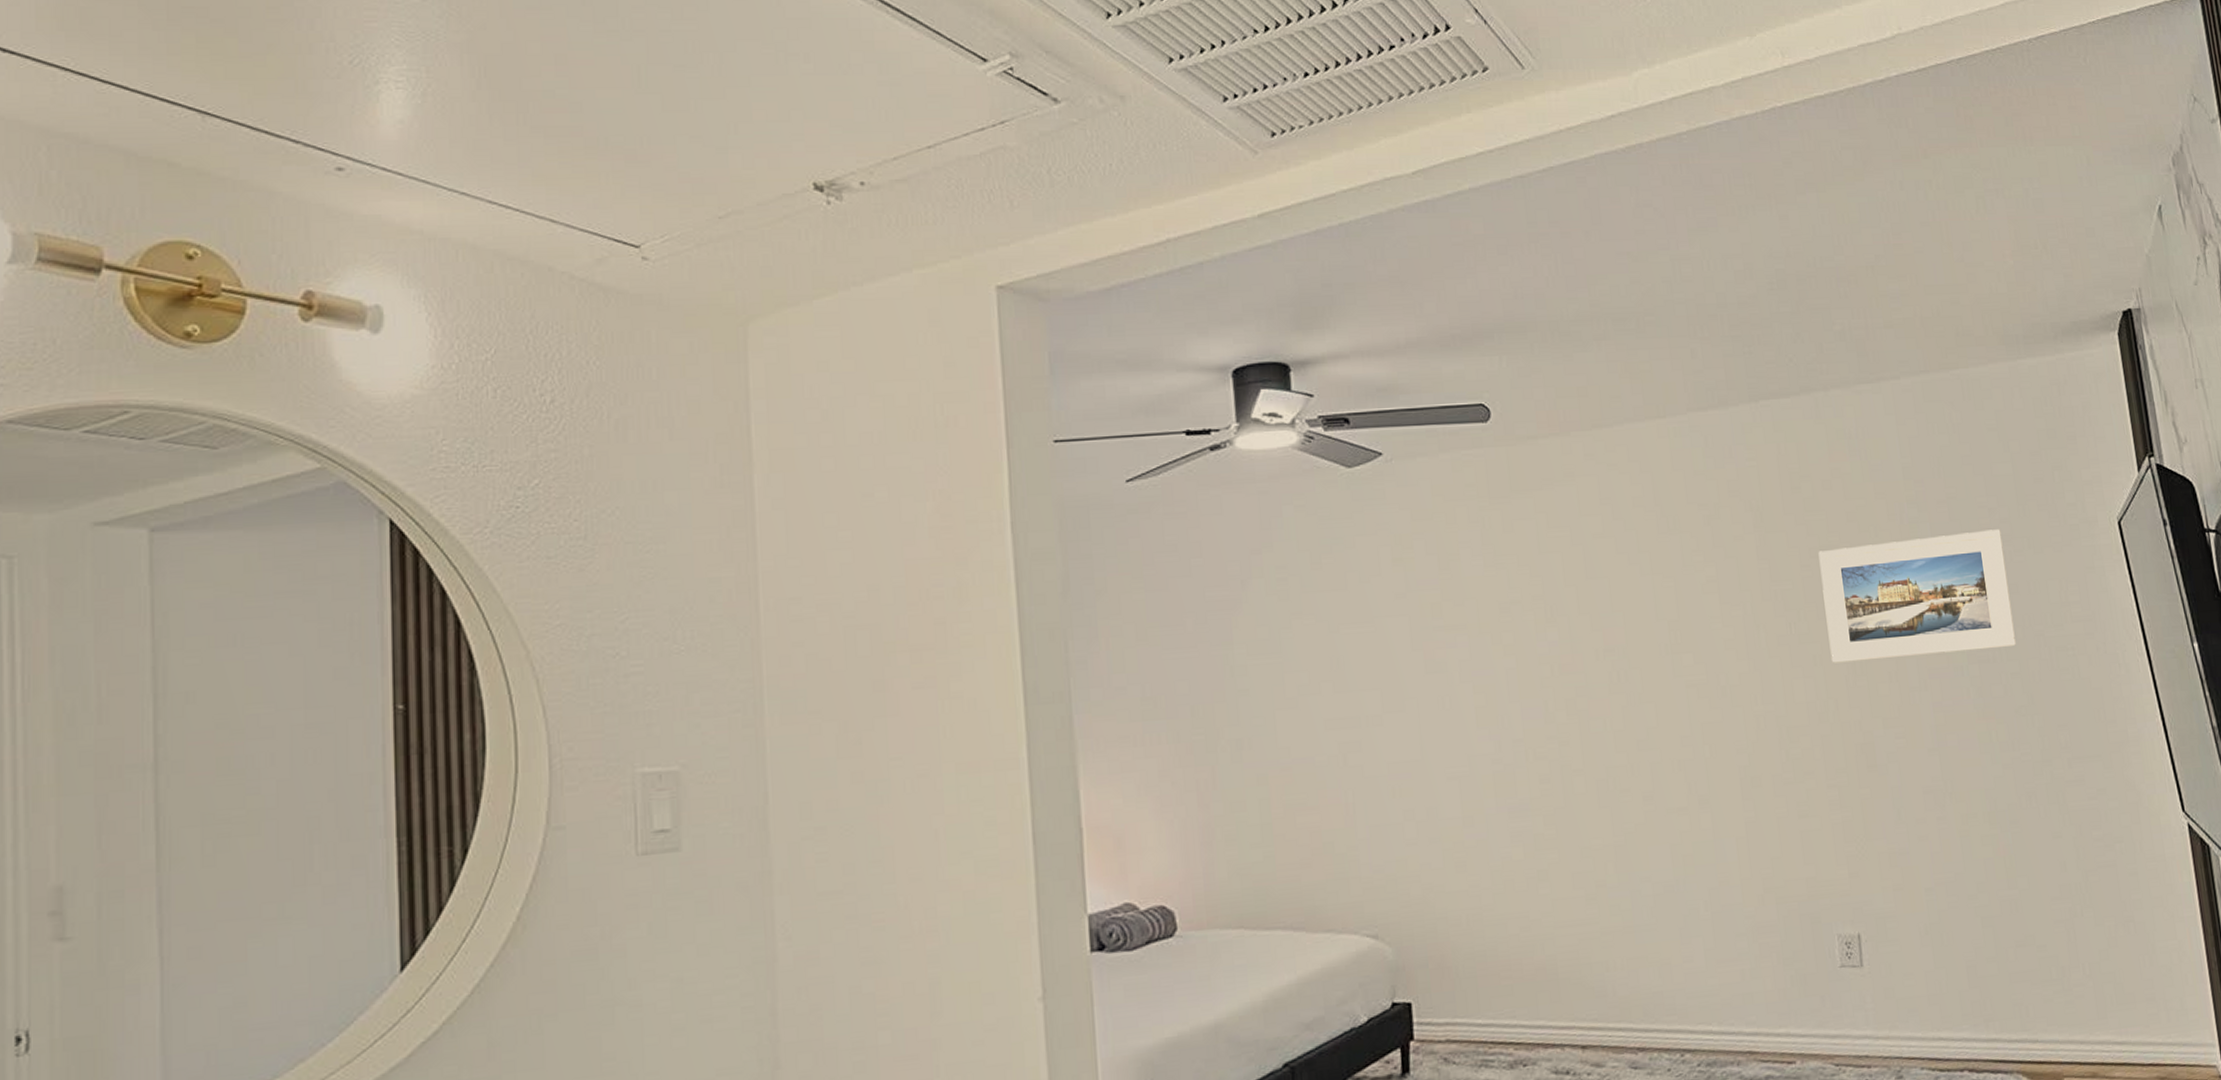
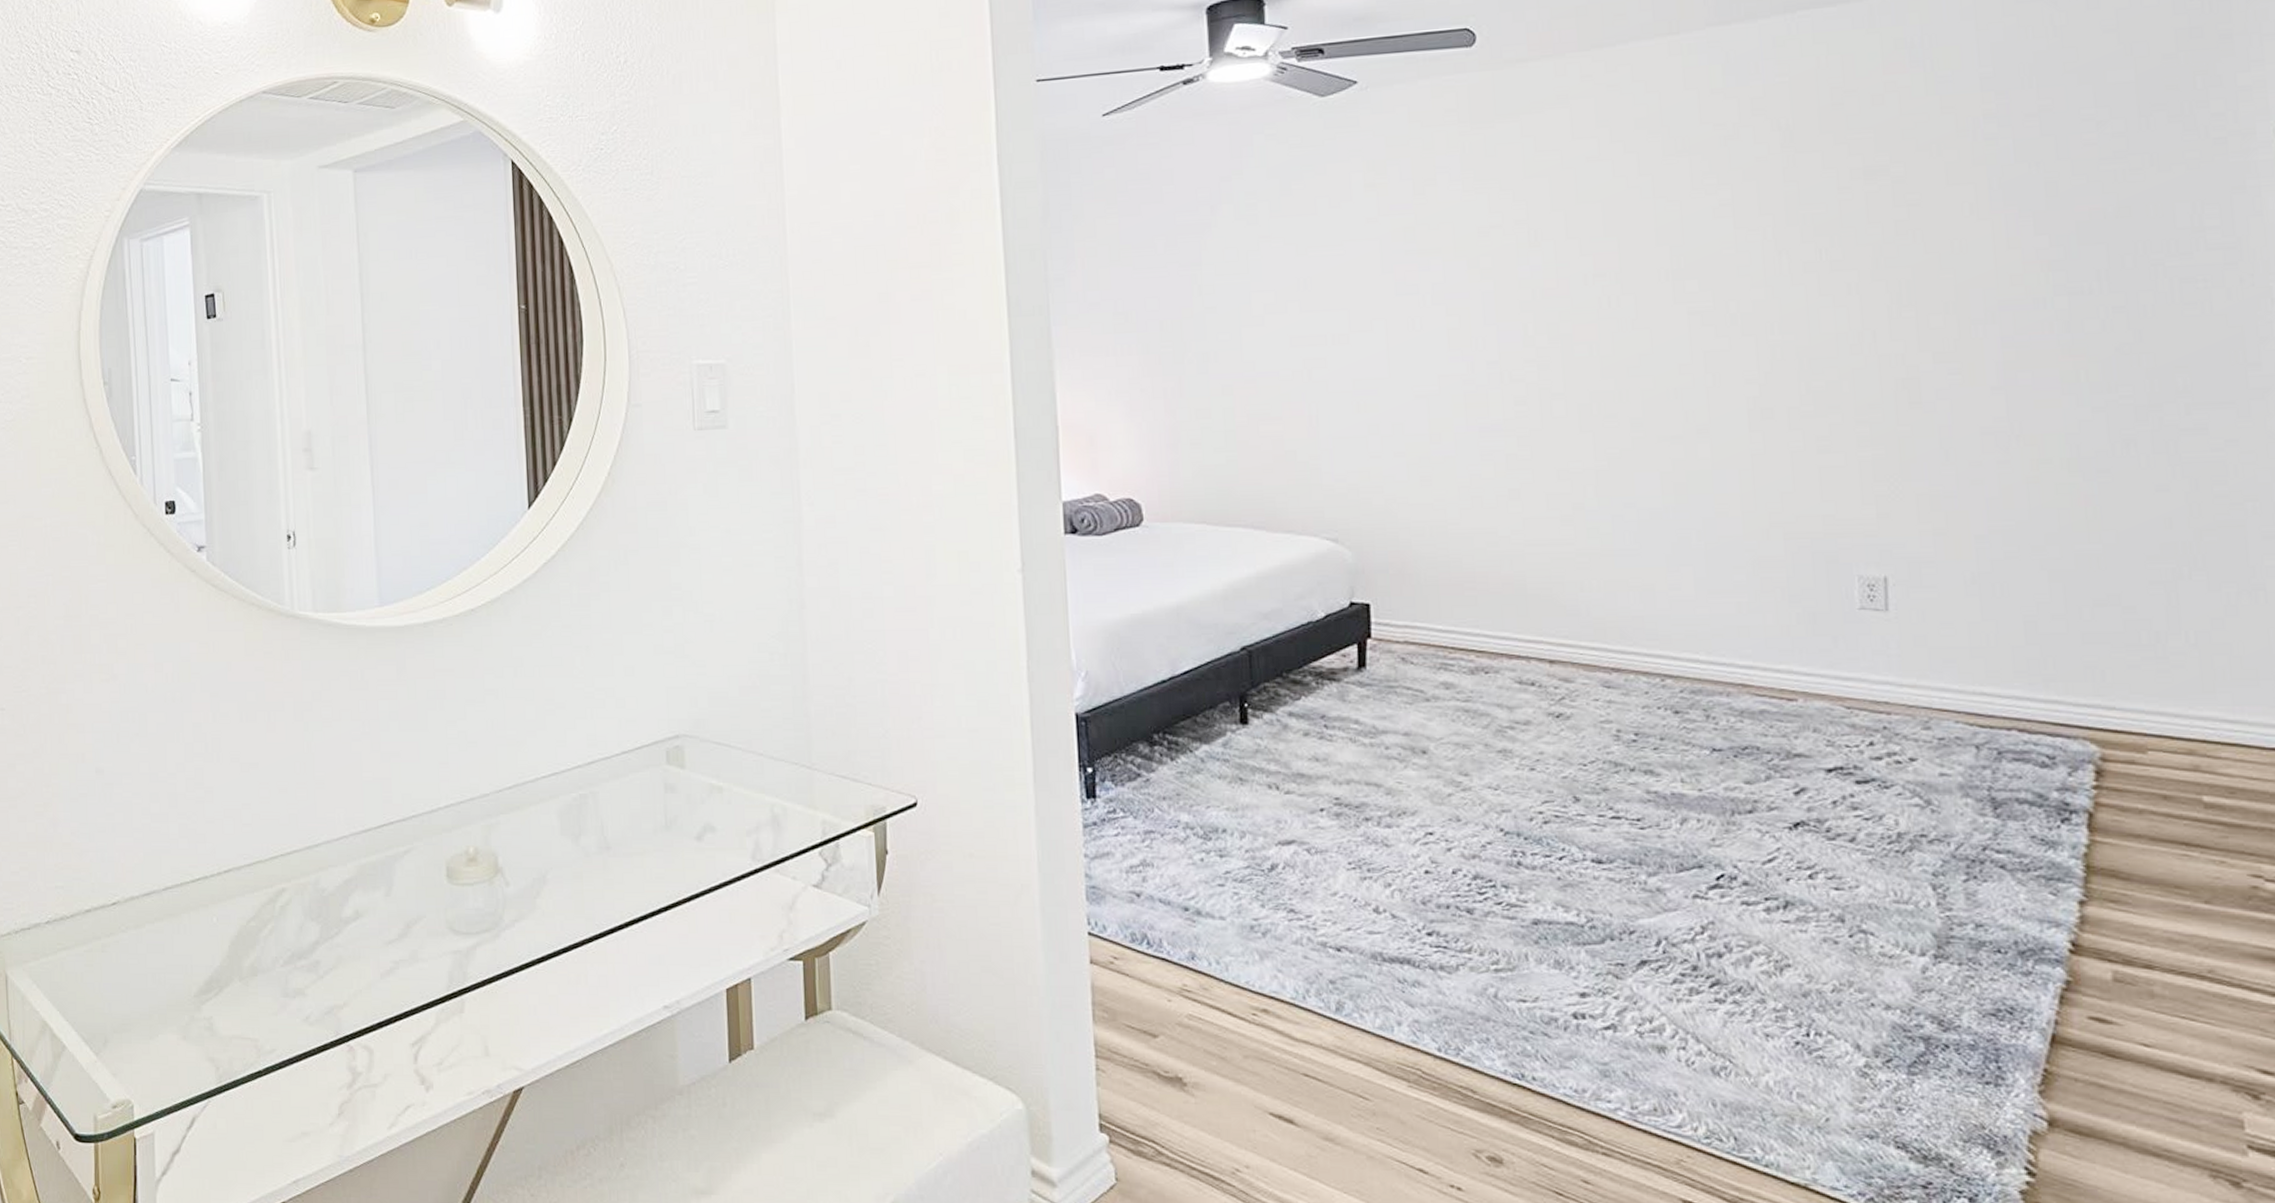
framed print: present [1818,529,2016,663] -> none [1861,144,2123,292]

